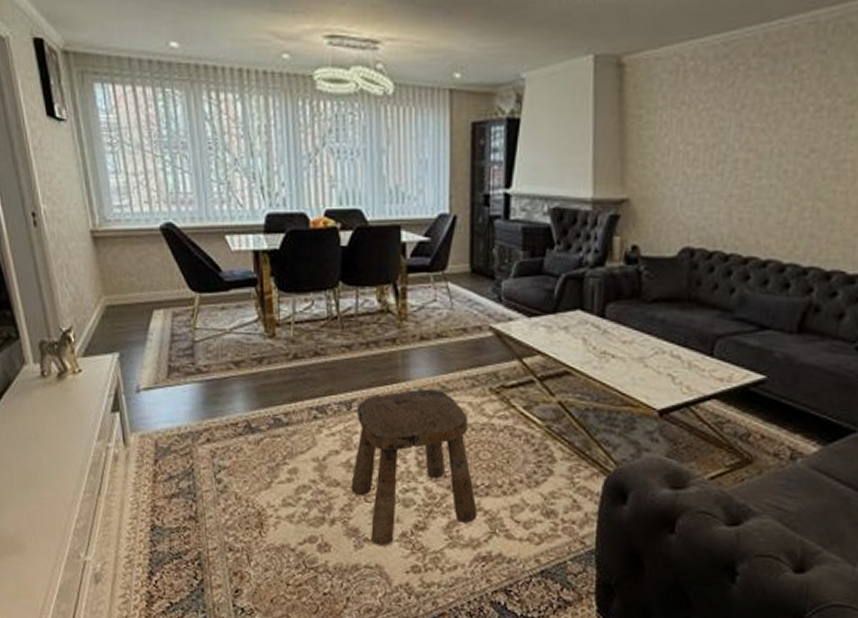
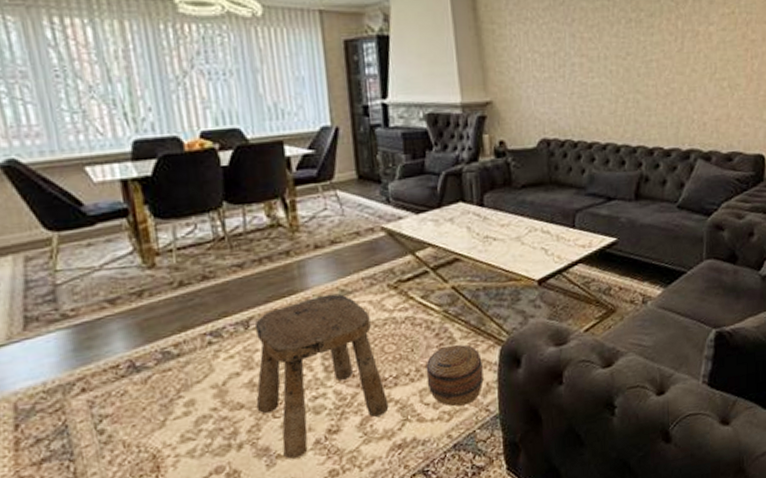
basket: none [520,464,583,532] -> present [425,344,484,407]

